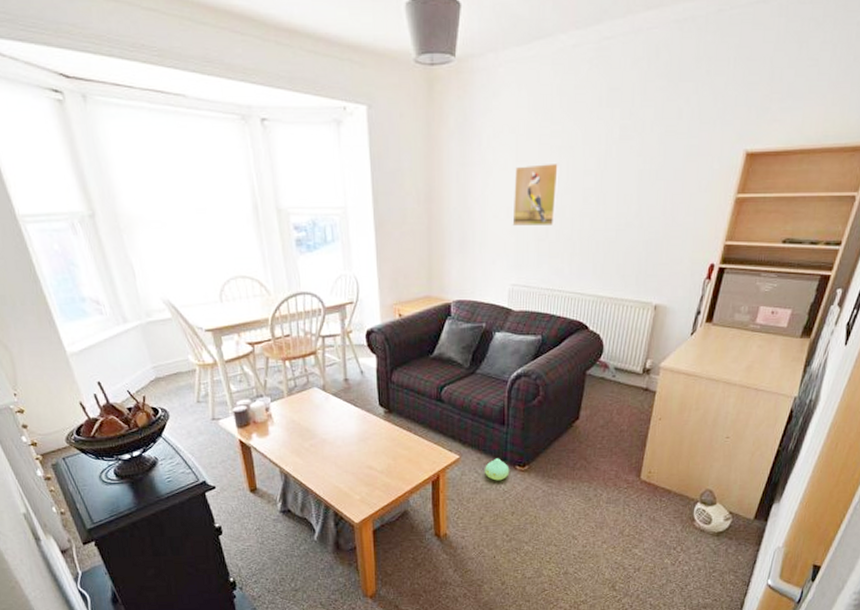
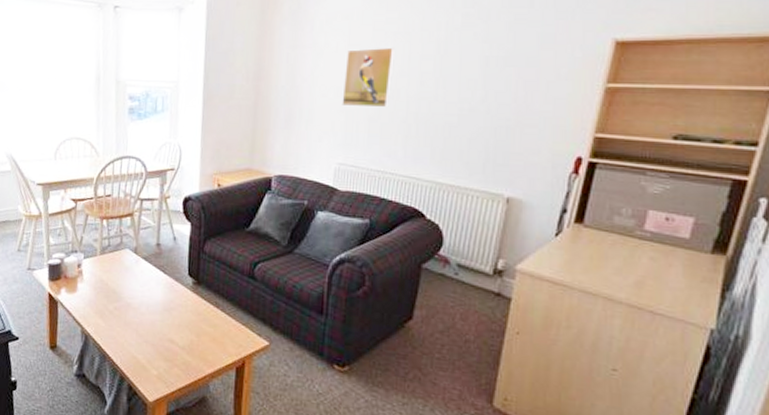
plush toy: present [485,458,510,481] -> none [297,351,326,380]

